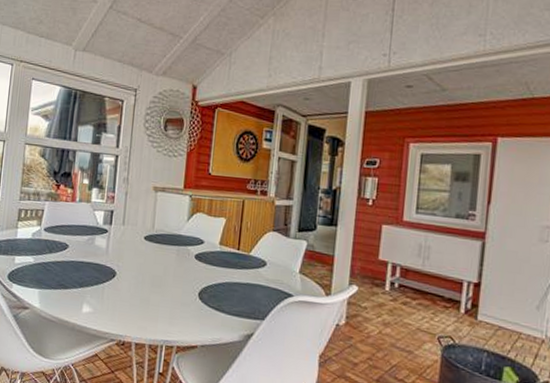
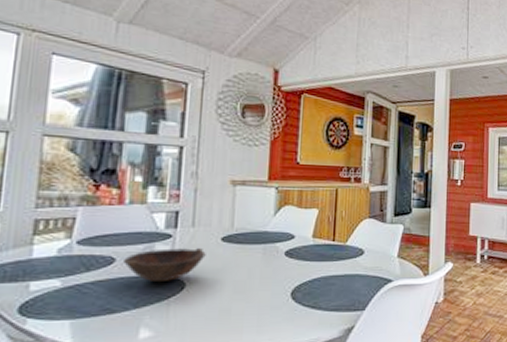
bowl: none [74,241,132,269] -> present [123,247,206,283]

